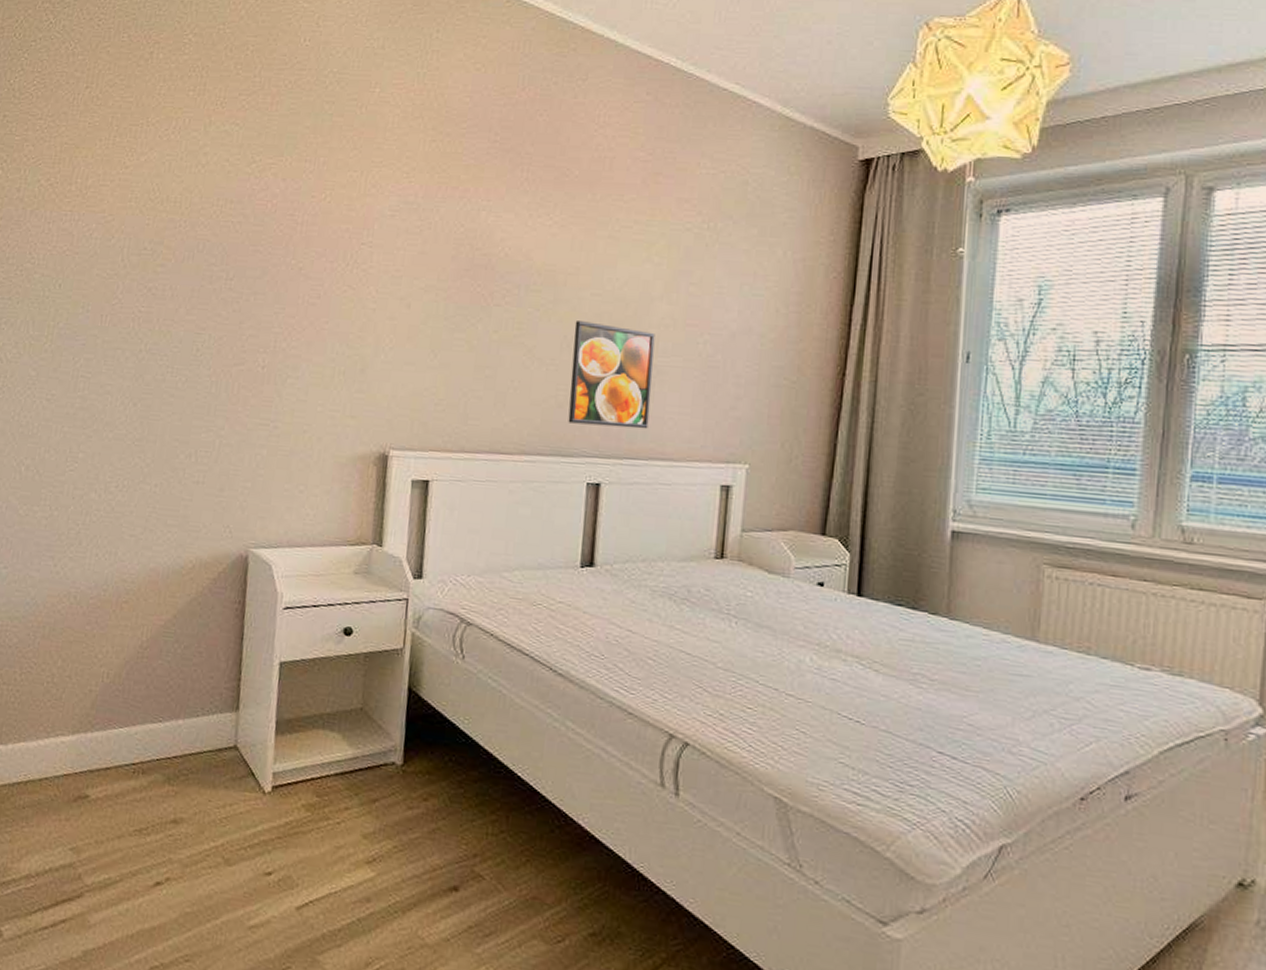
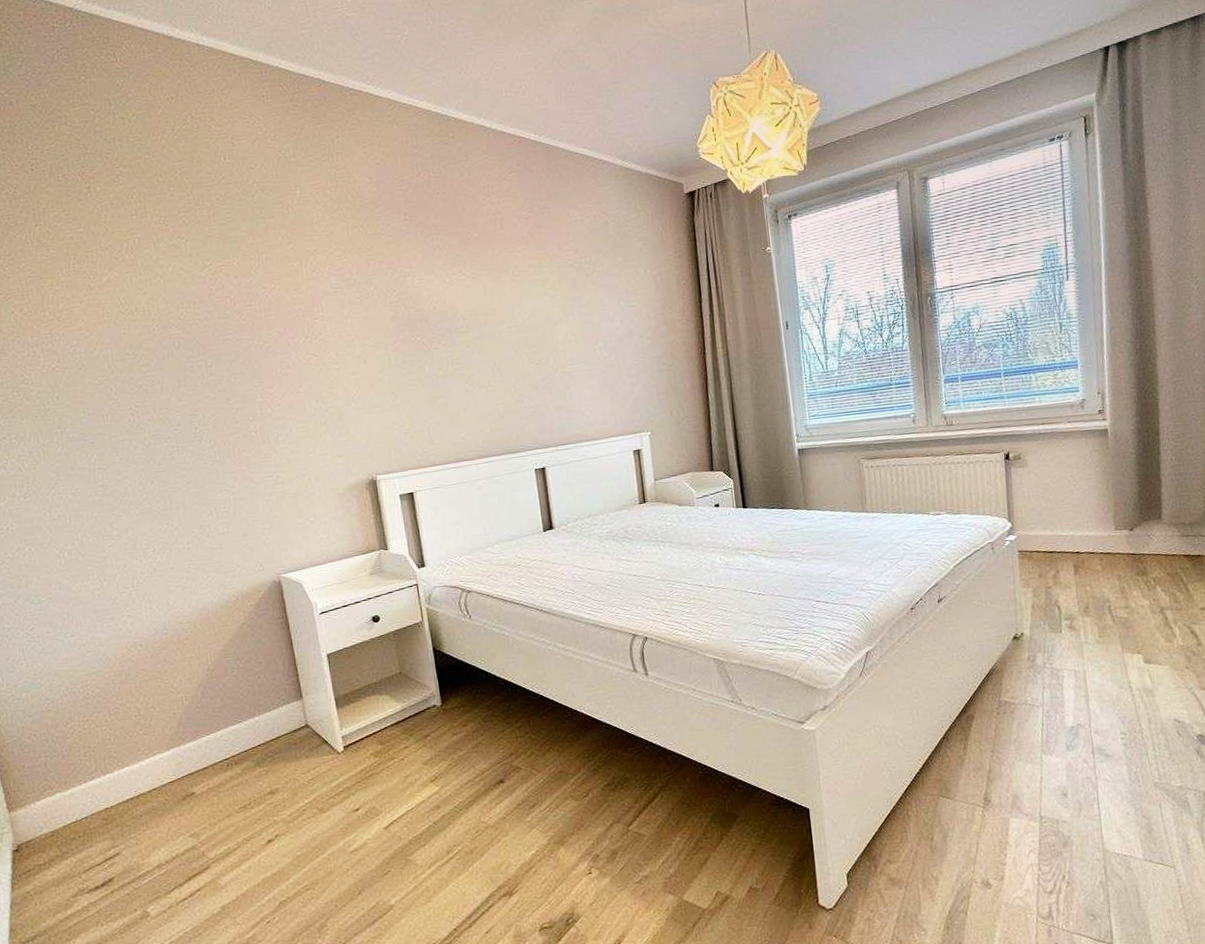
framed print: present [568,321,655,429] -> none [500,348,572,428]

